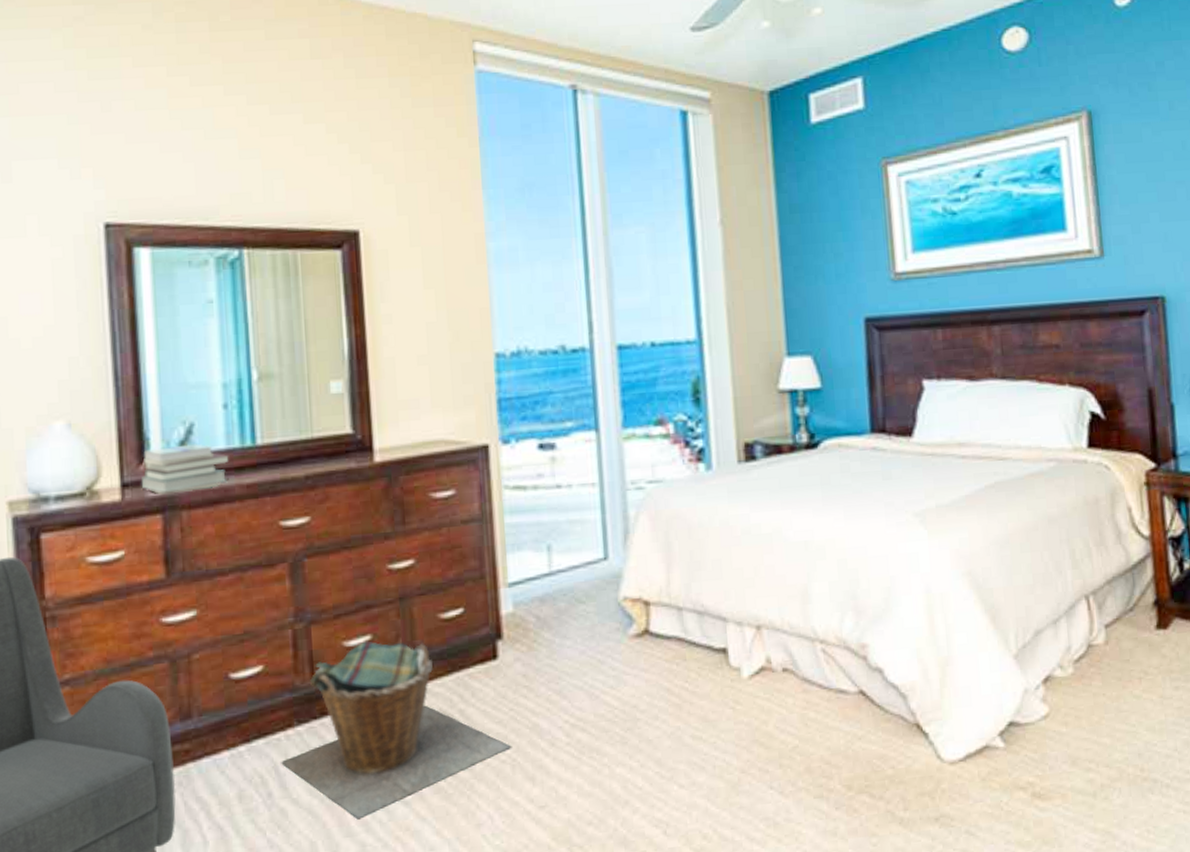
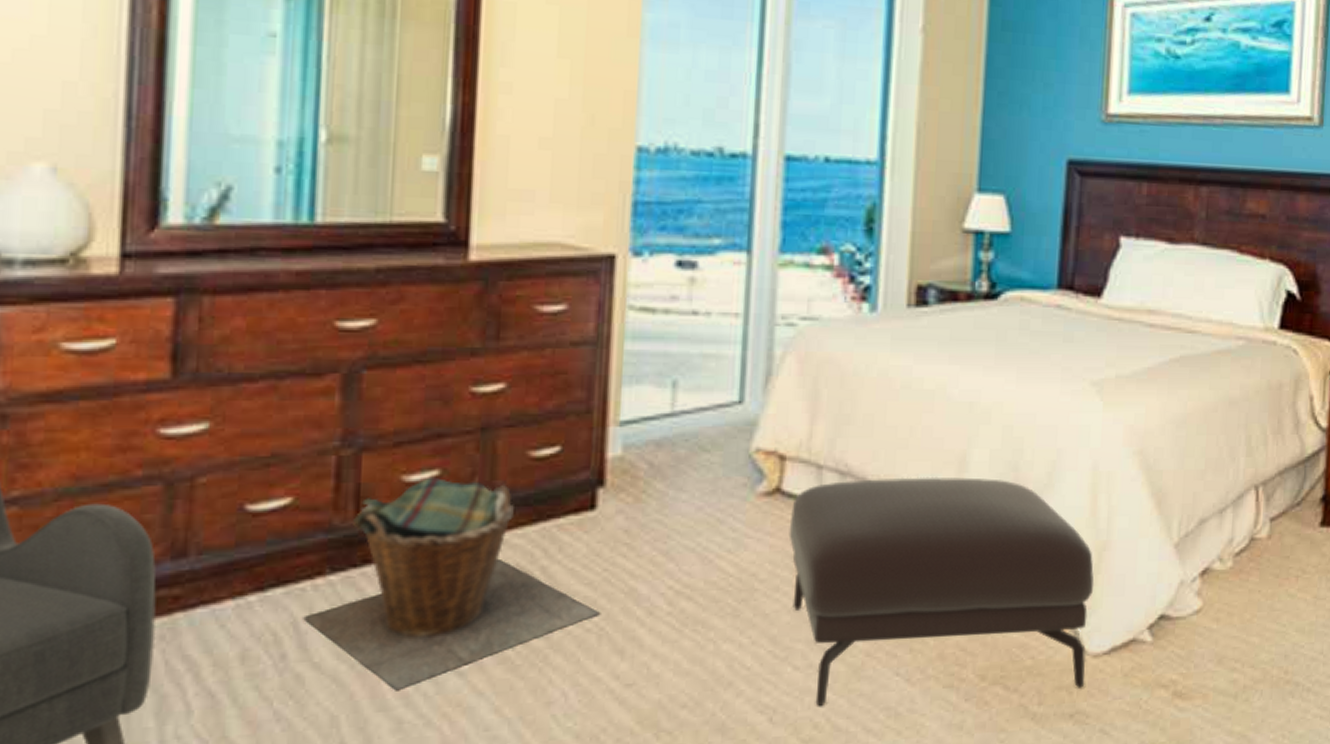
books: present [140,443,230,496] -> none [149,212,276,275]
ottoman: none [660,608,946,819] -> present [789,476,1095,706]

